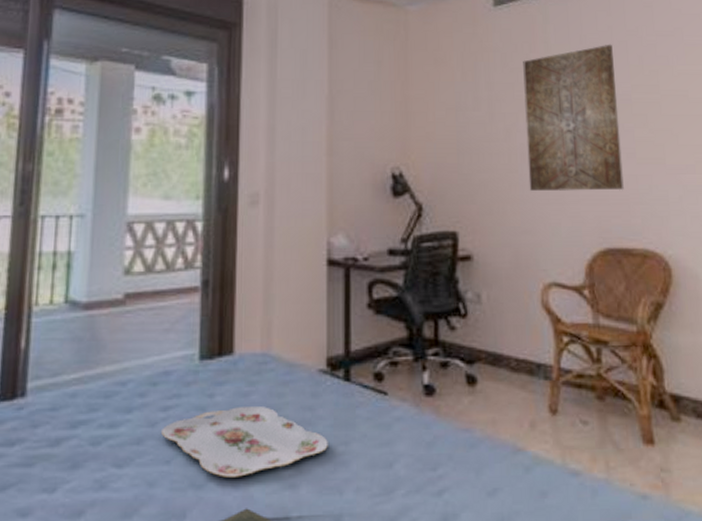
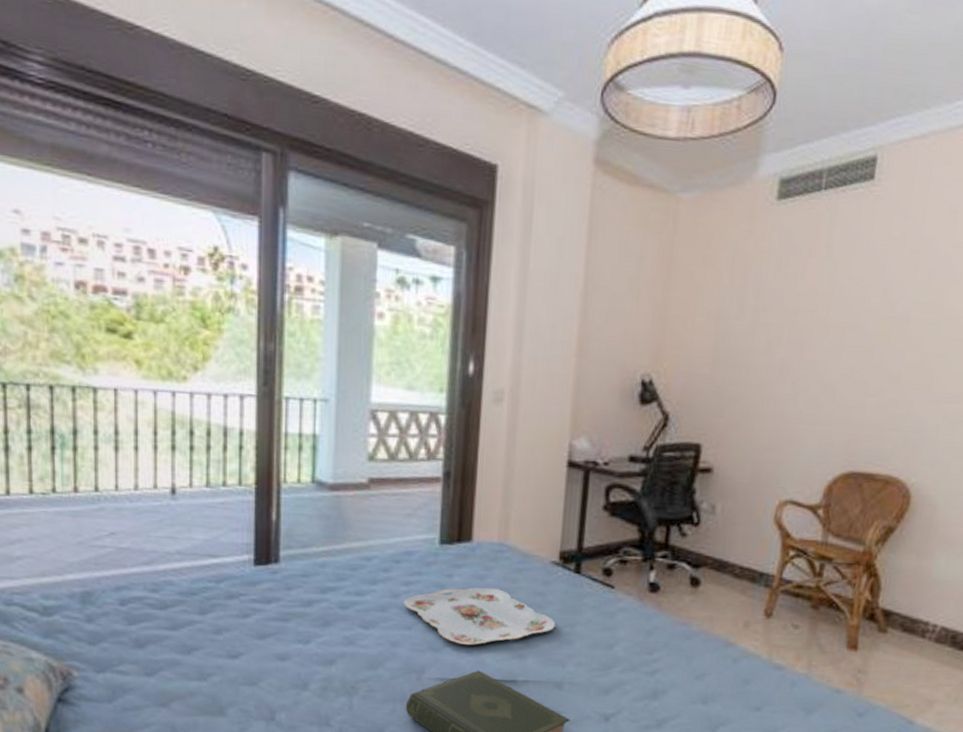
wall art: present [523,44,624,191] -> none [782,253,902,415]

